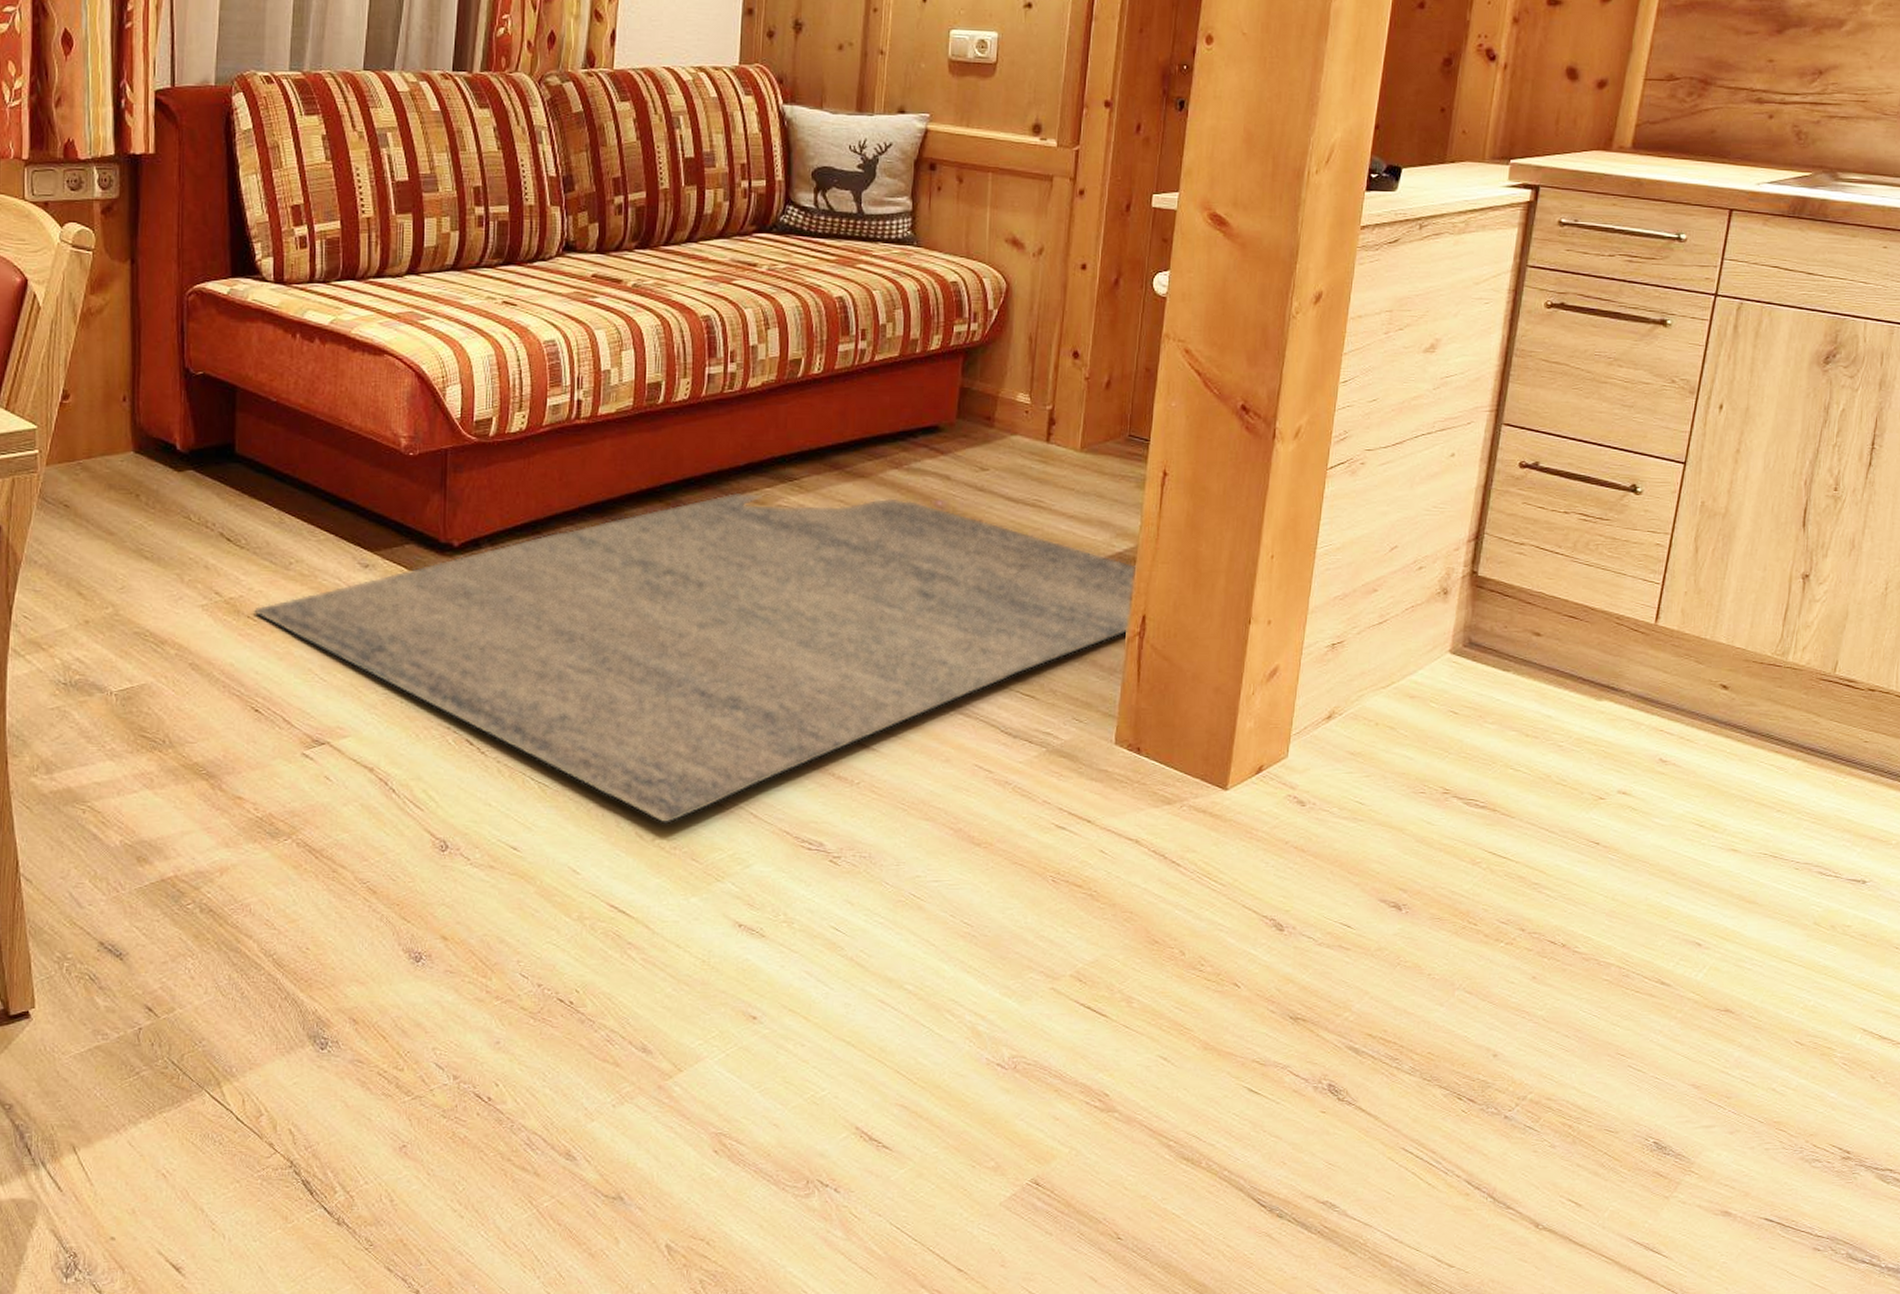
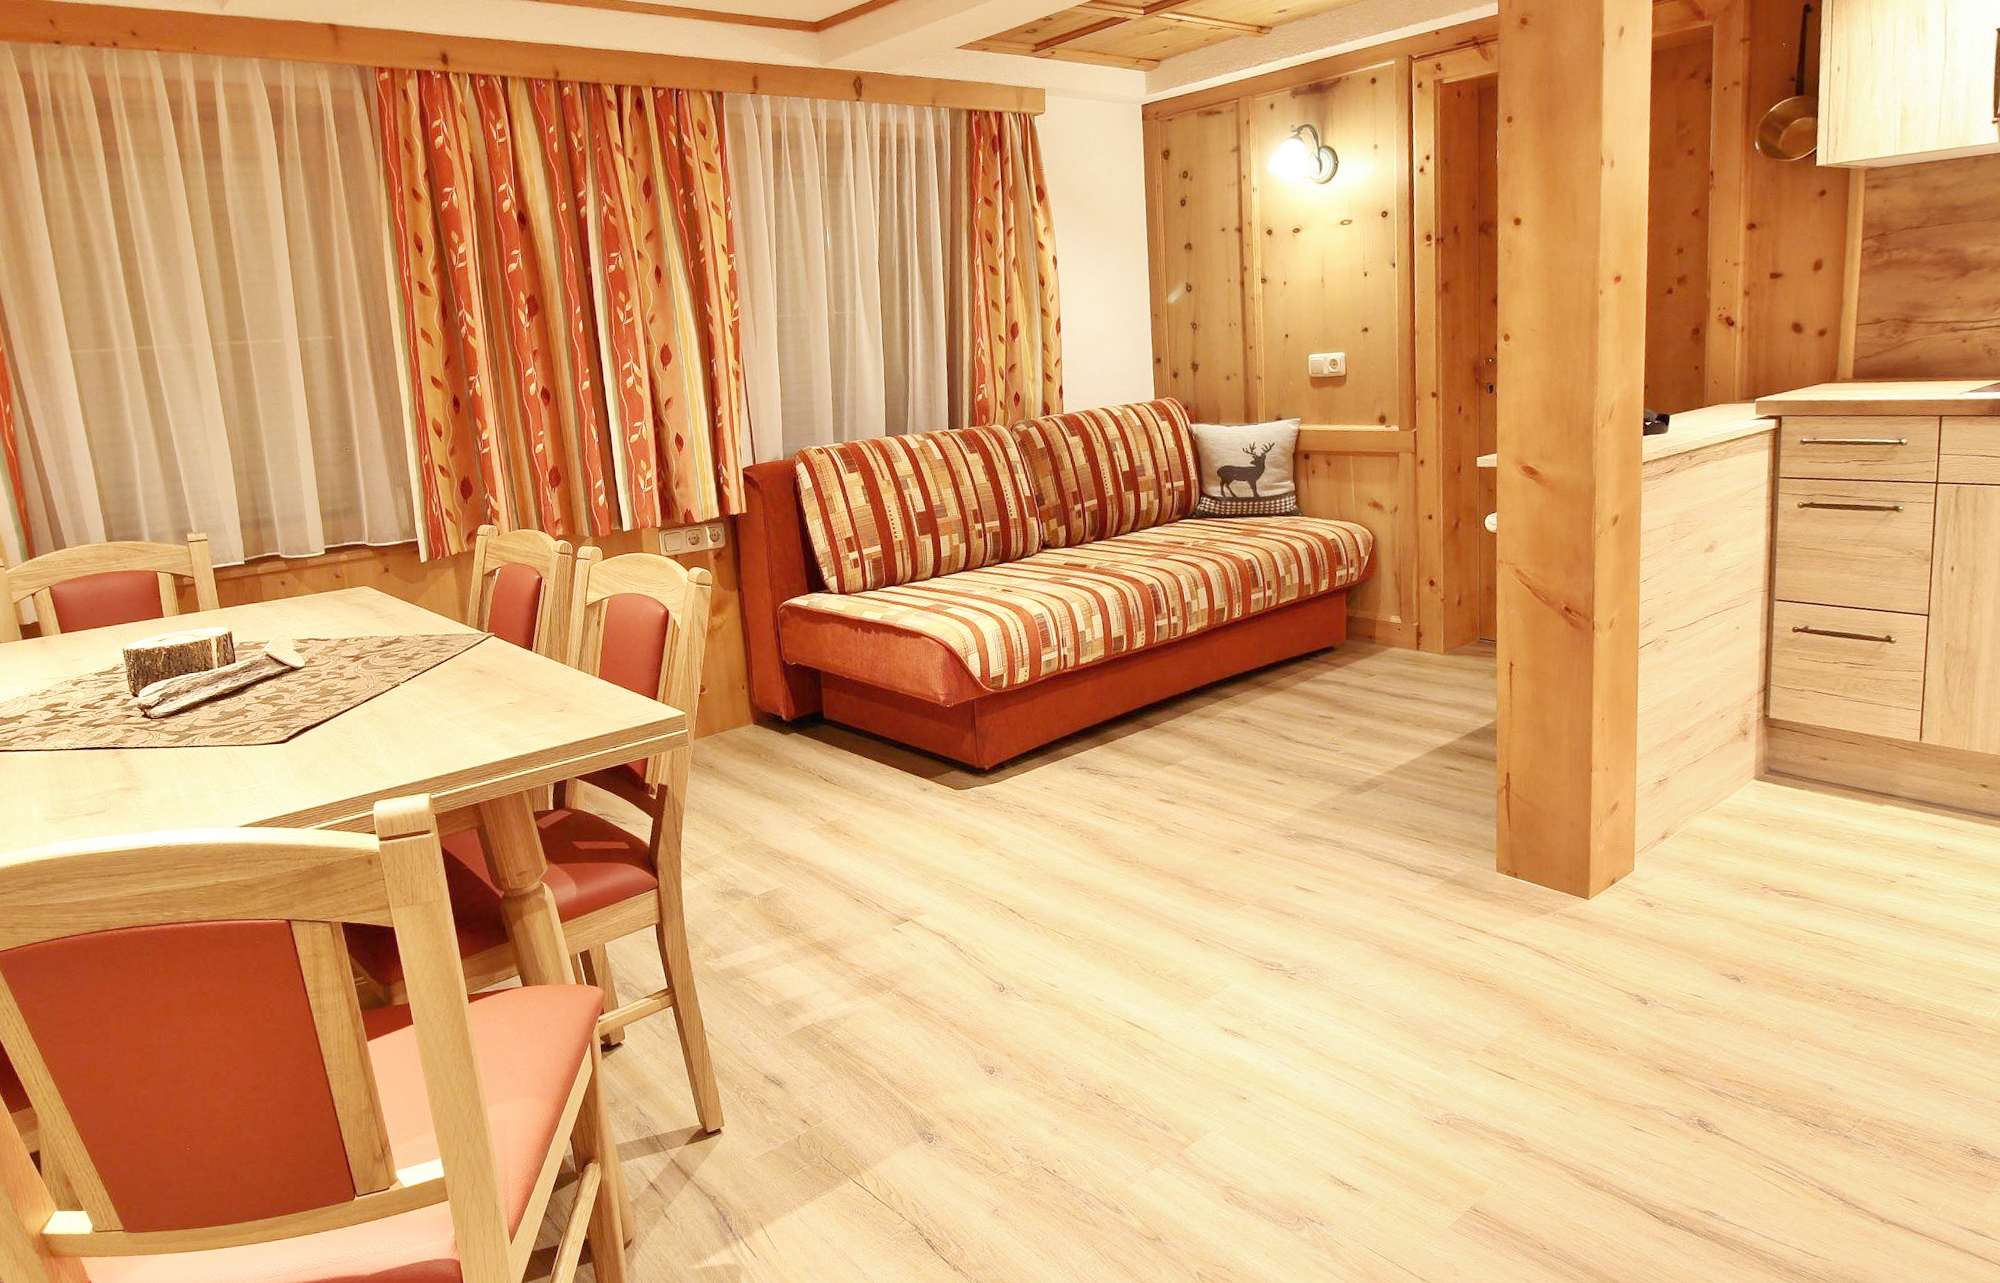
rug: present [254,492,1137,824] -> none [848,703,1498,959]

